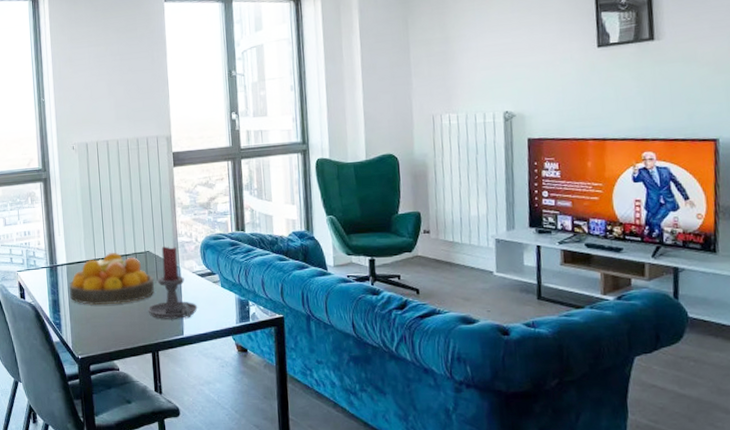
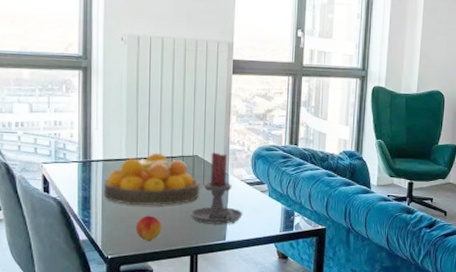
peach: none [100,314,123,340] -> present [135,215,161,241]

